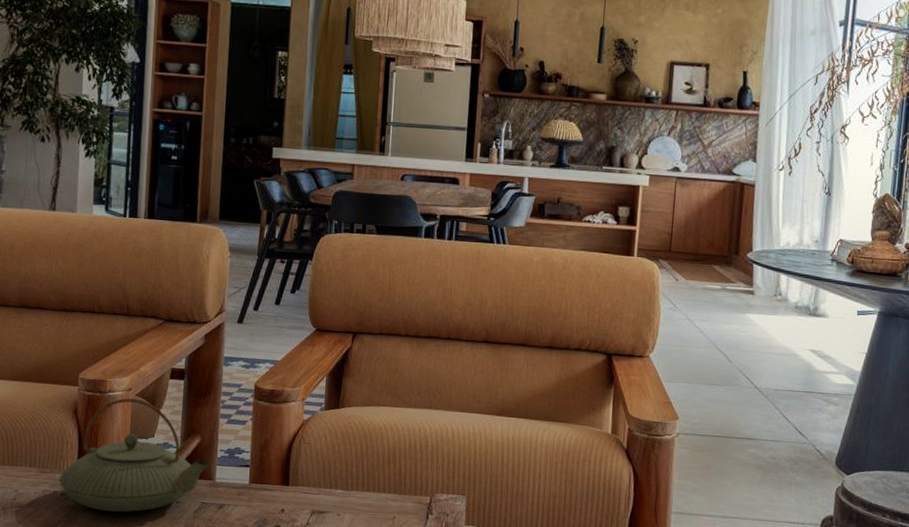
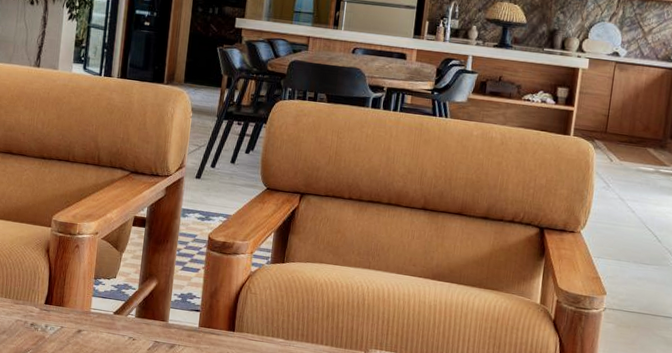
teapot: present [59,398,211,512] -> none [30,241,165,345]

